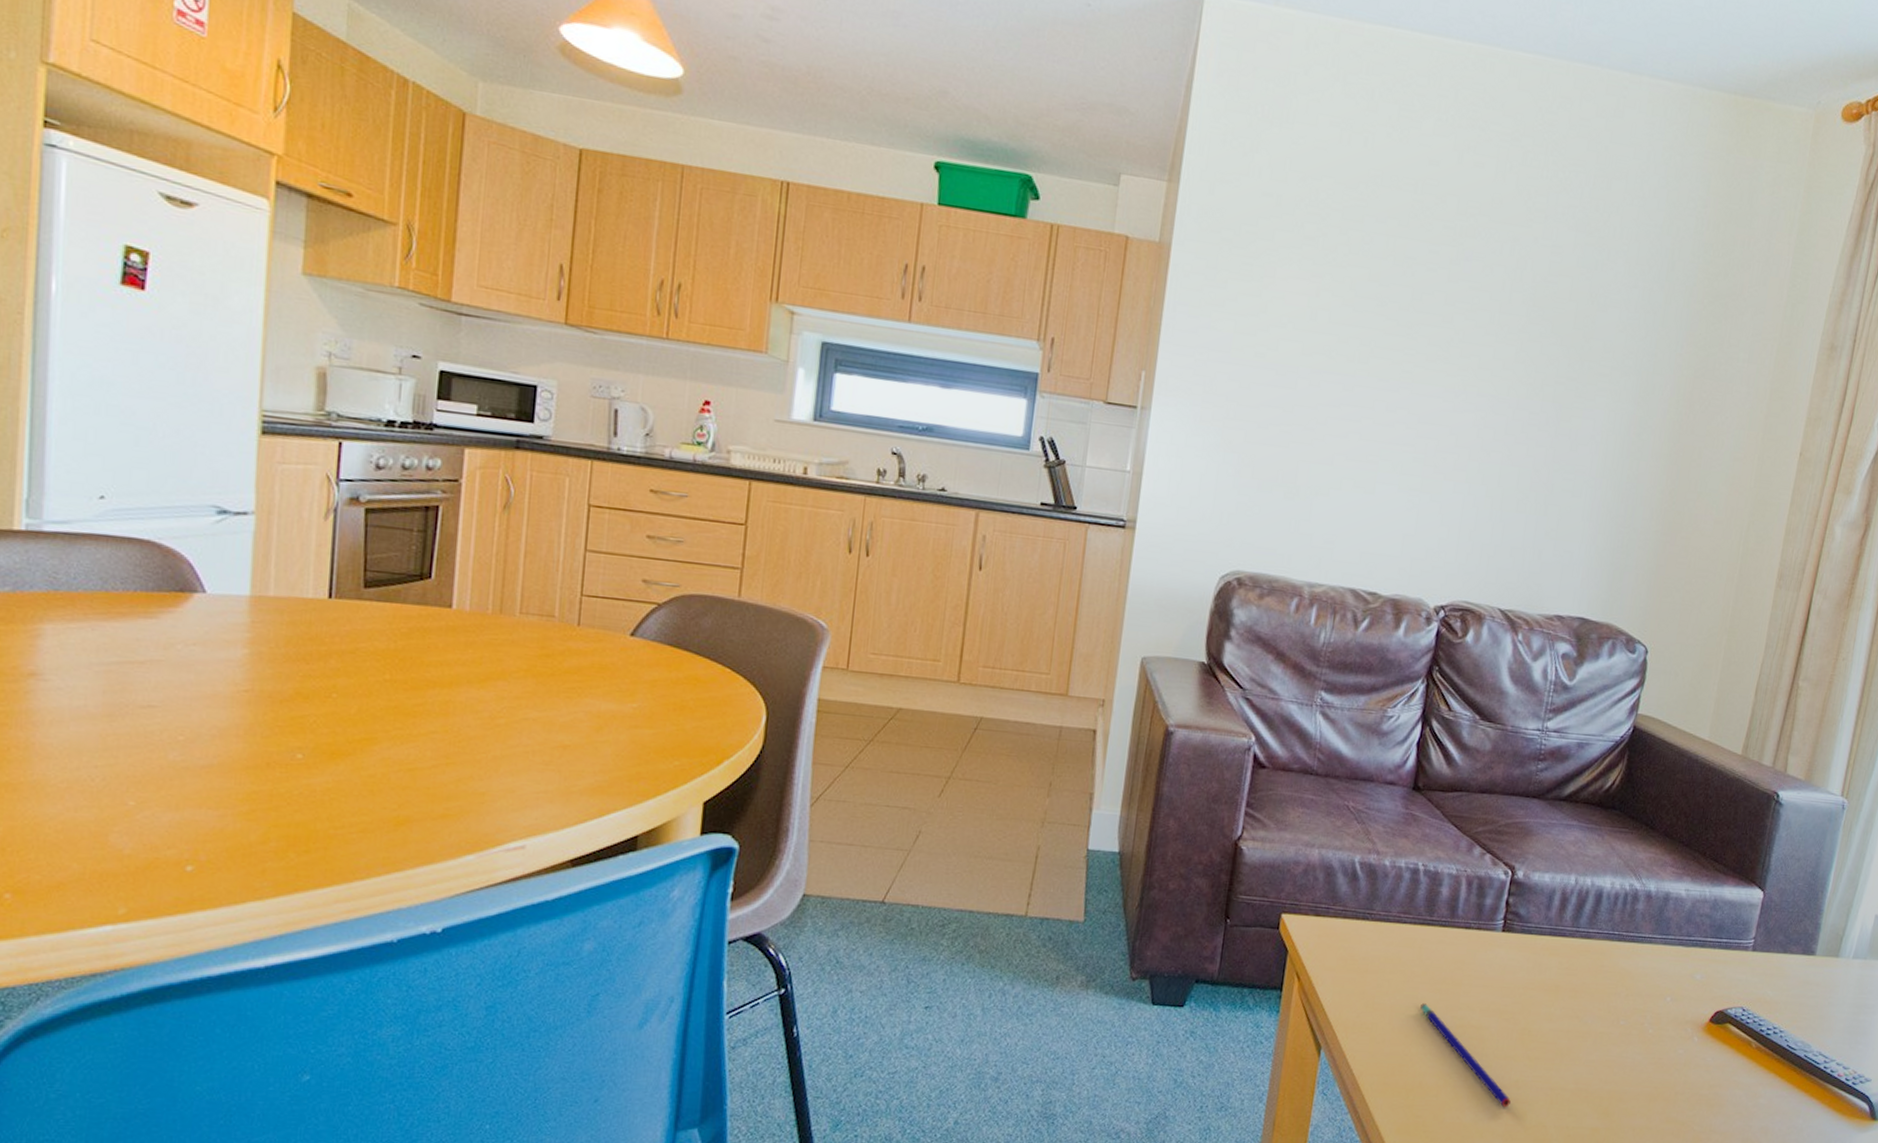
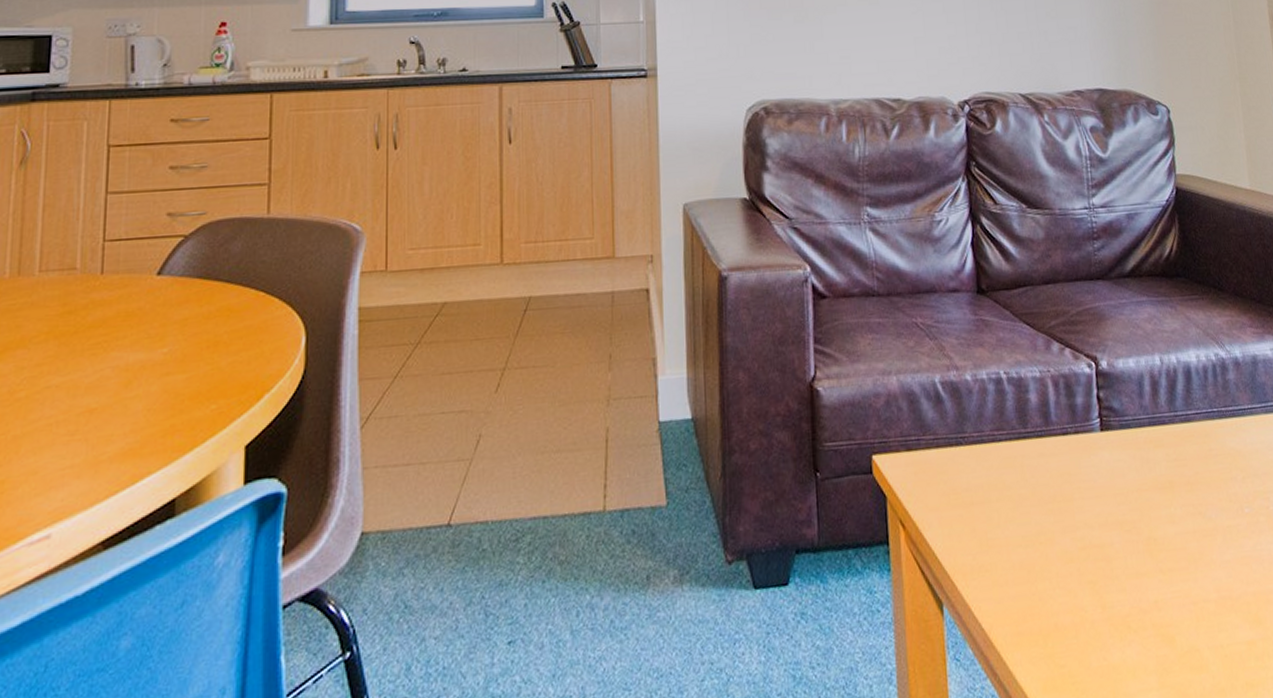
pen: present [1420,1003,1511,1107] -> none [1036,529,1156,636]

